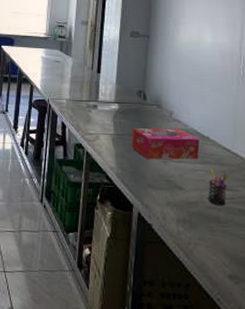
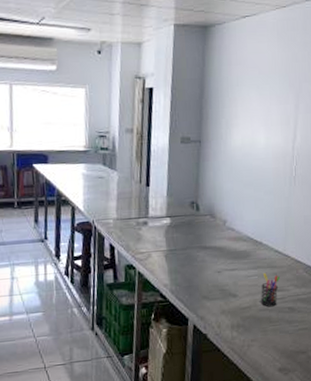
tissue box: present [131,128,200,160] -> none [185,237,253,272]

